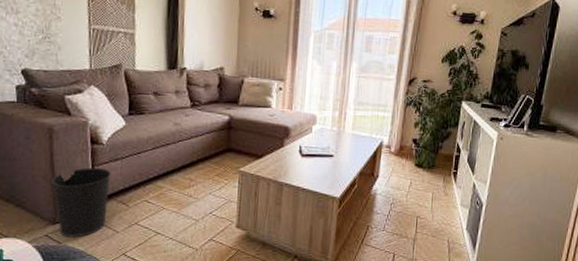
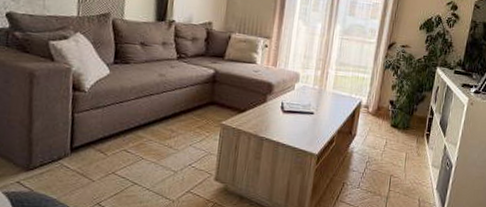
wastebasket: present [51,167,111,238] -> none [27,114,91,186]

